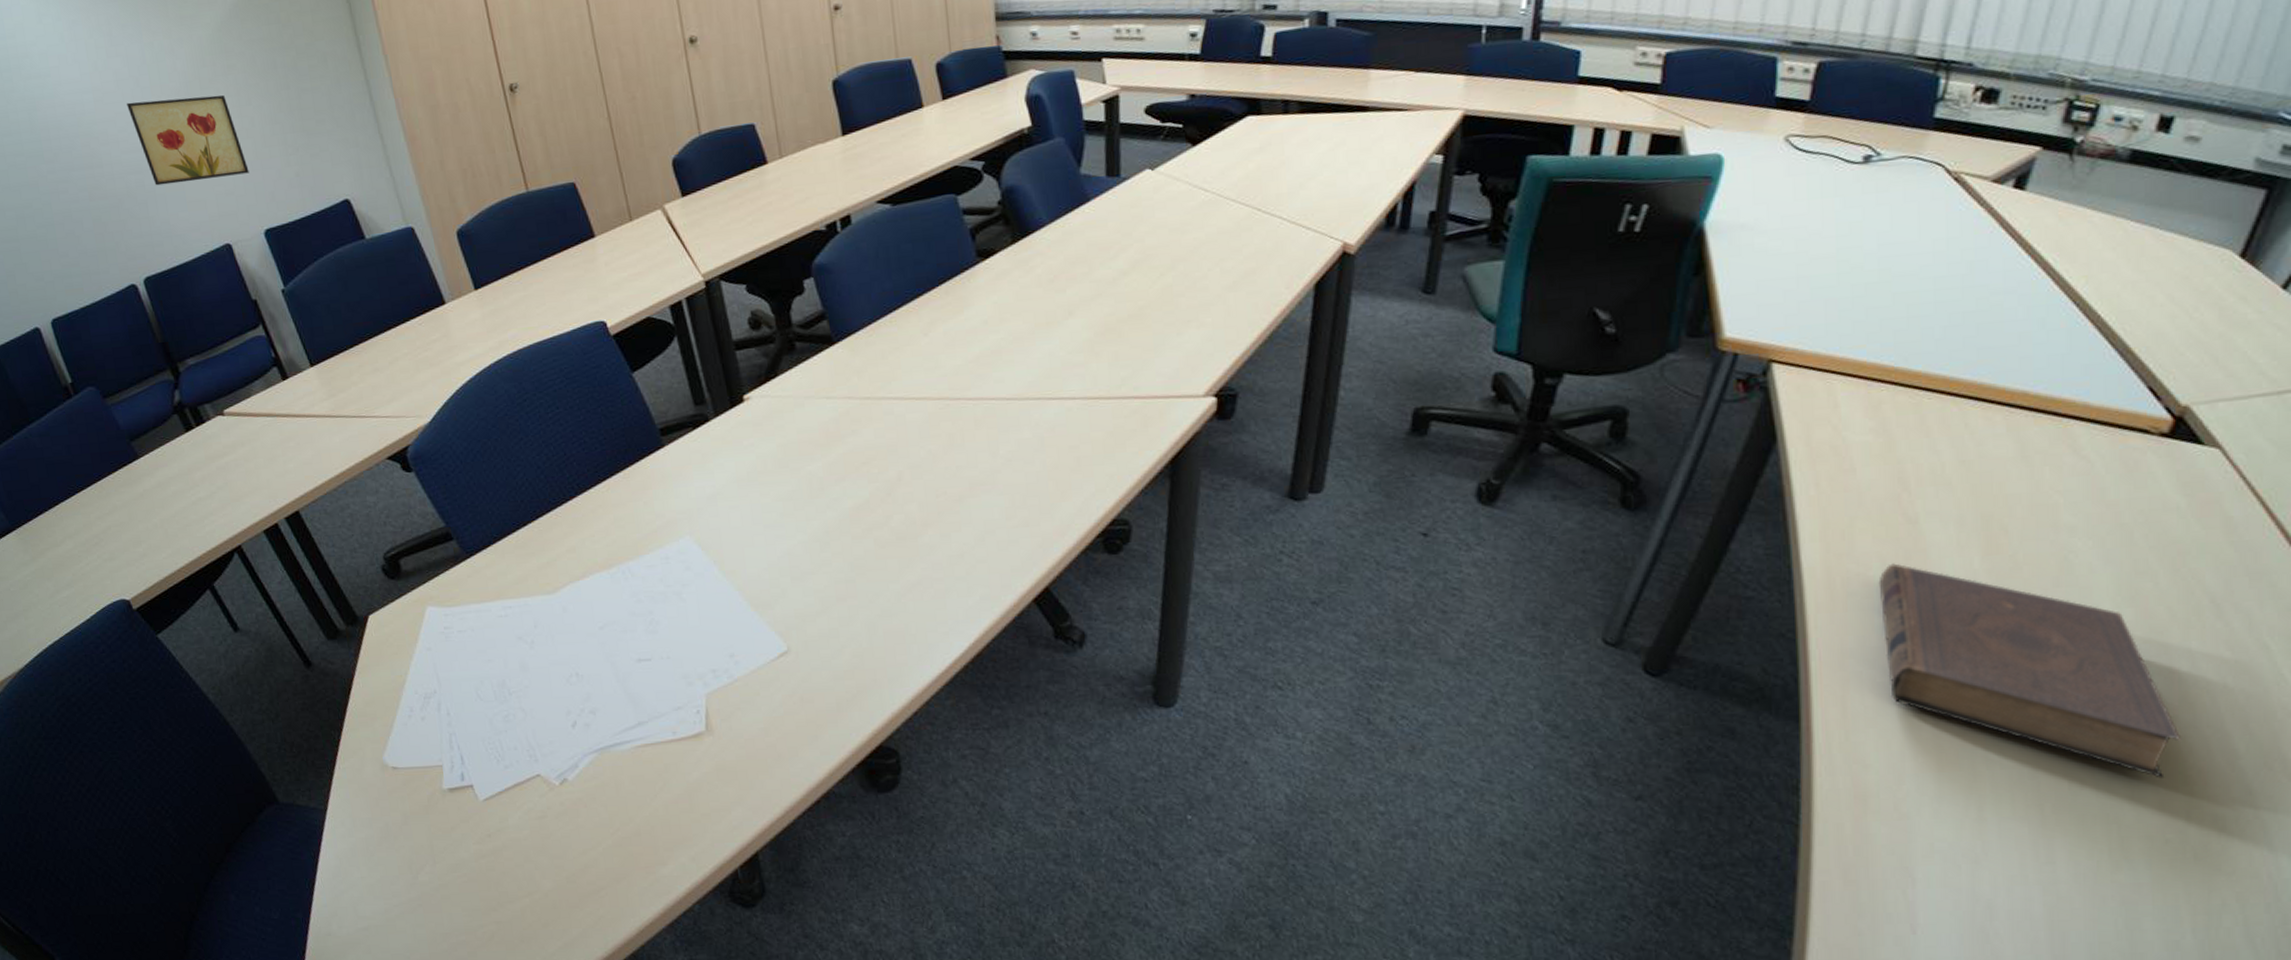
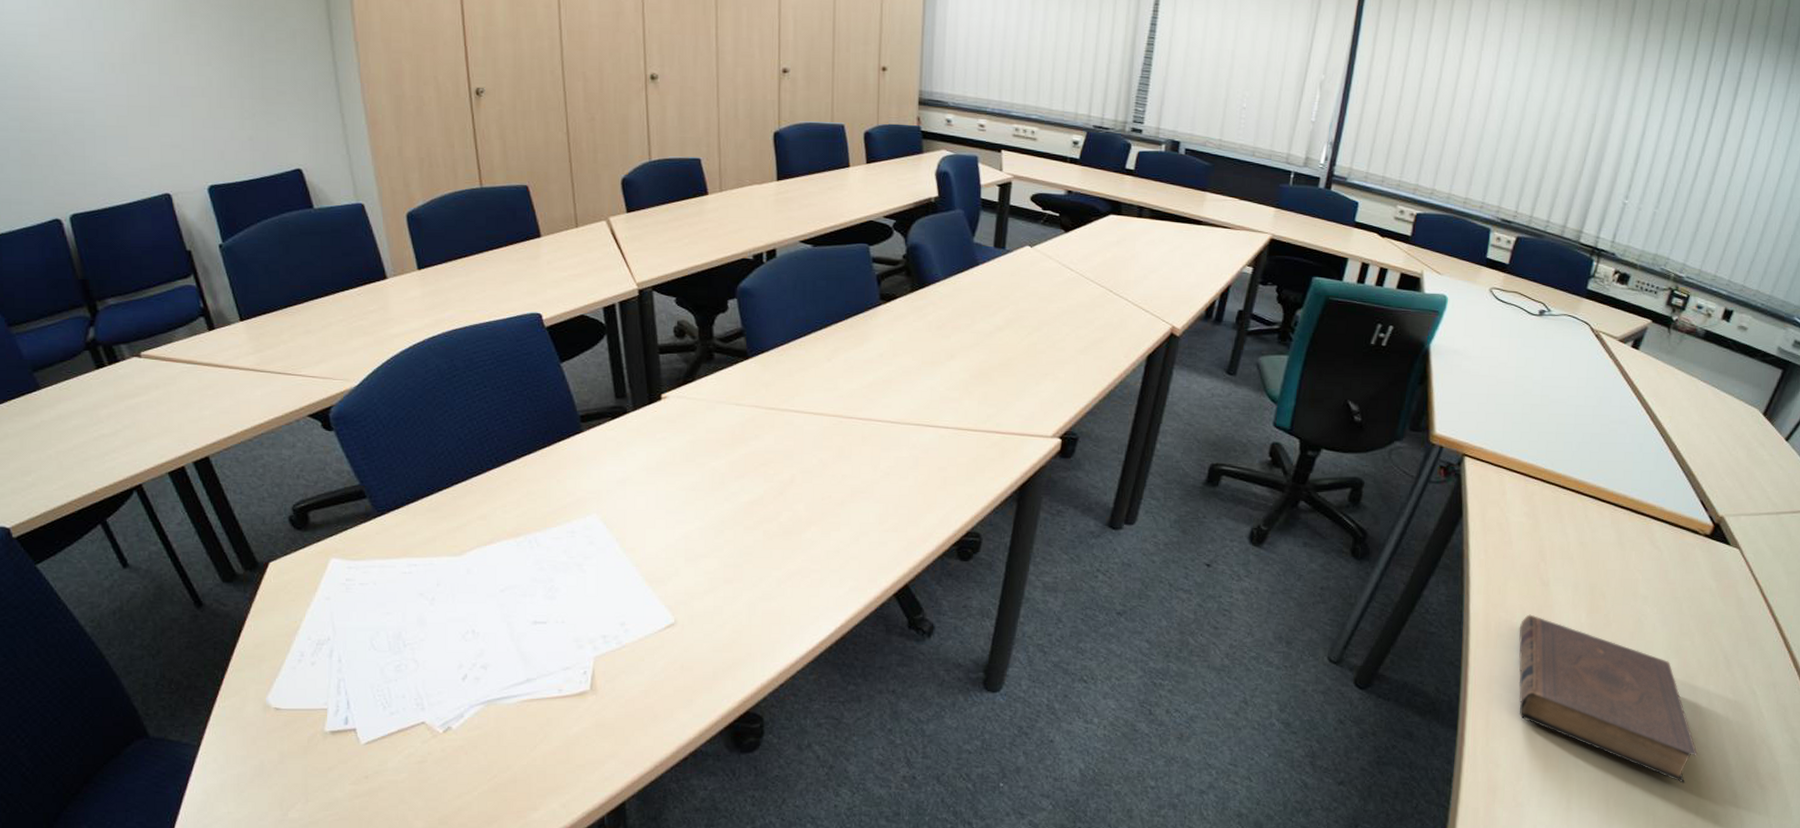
wall art: present [127,95,249,186] -> none [75,43,200,130]

